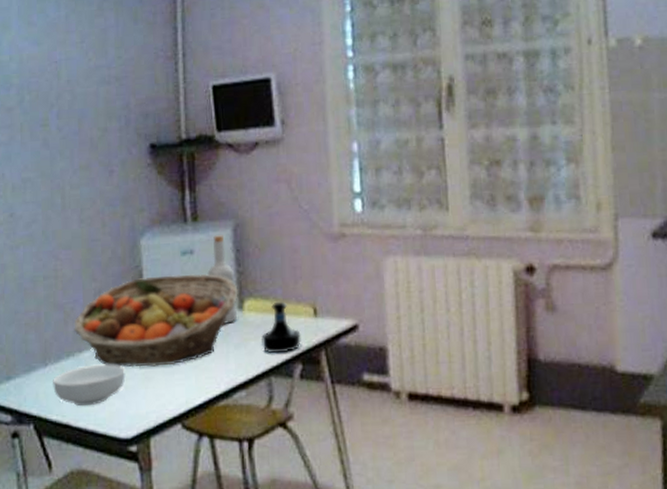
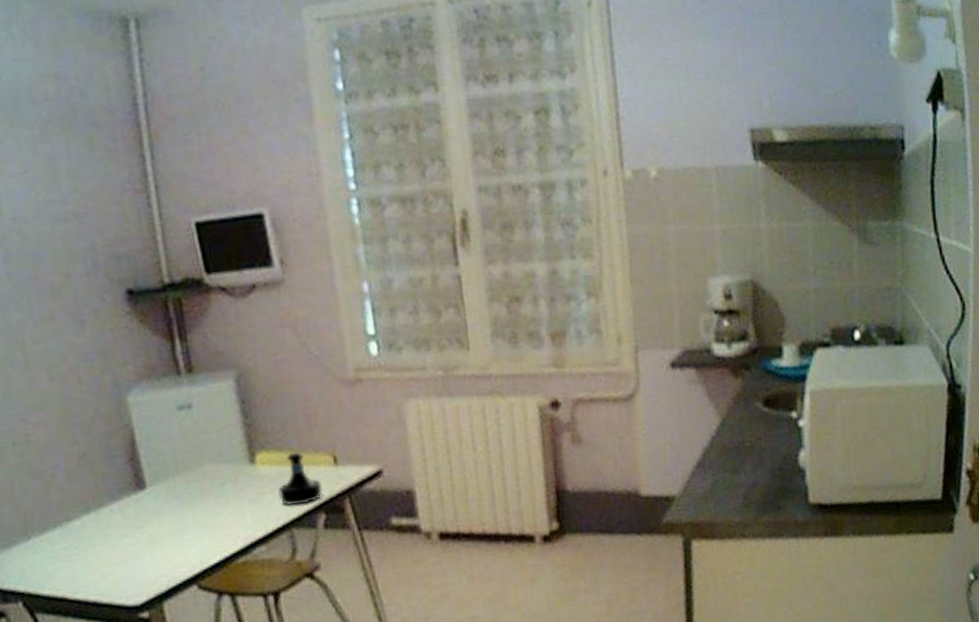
cereal bowl: present [53,364,126,407] -> none [39,531,127,578]
fruit basket: present [74,273,238,368] -> none [57,428,249,533]
bottle: present [207,235,237,324] -> none [210,386,249,479]

